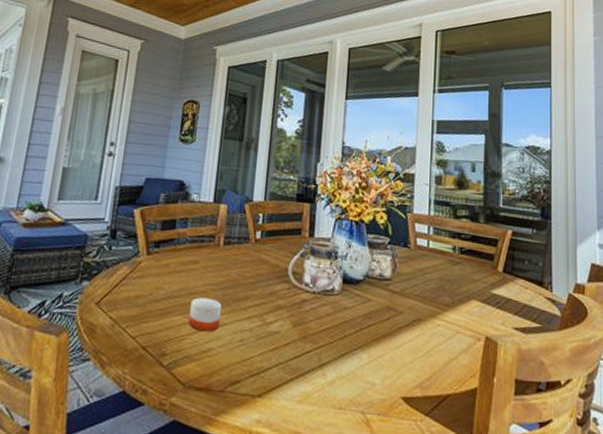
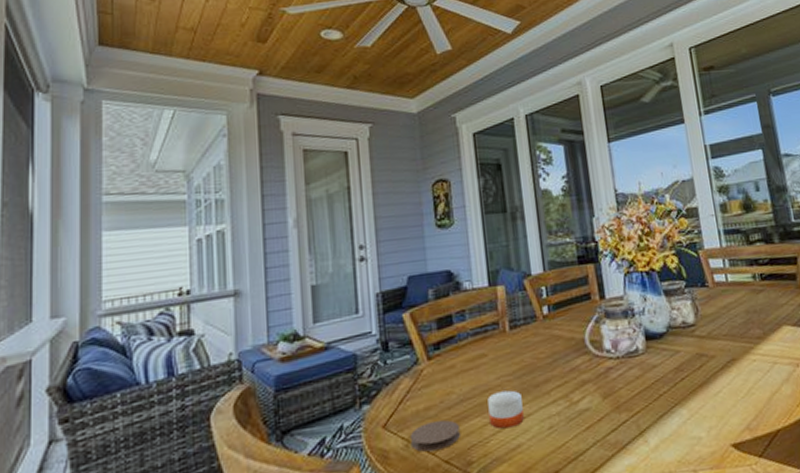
coaster: none [116,309,161,336] -> present [409,420,460,452]

